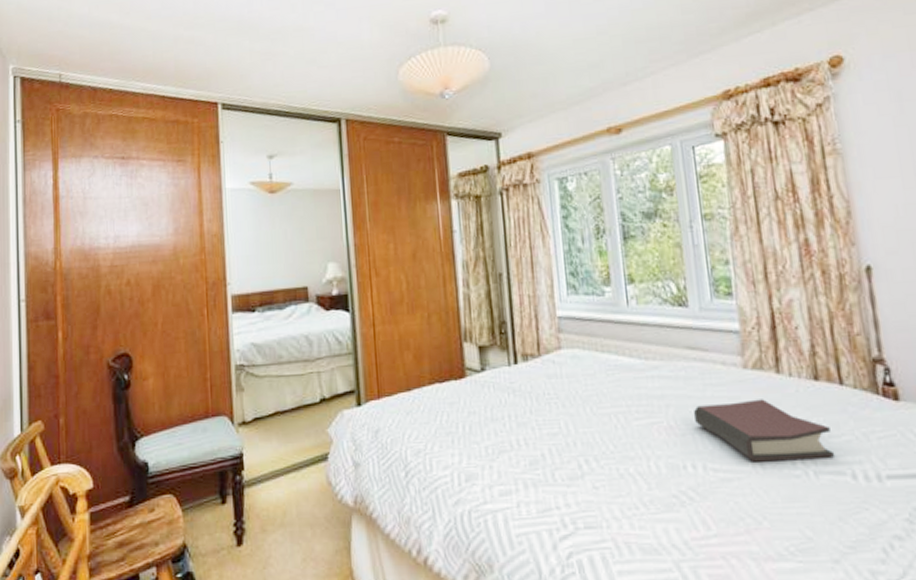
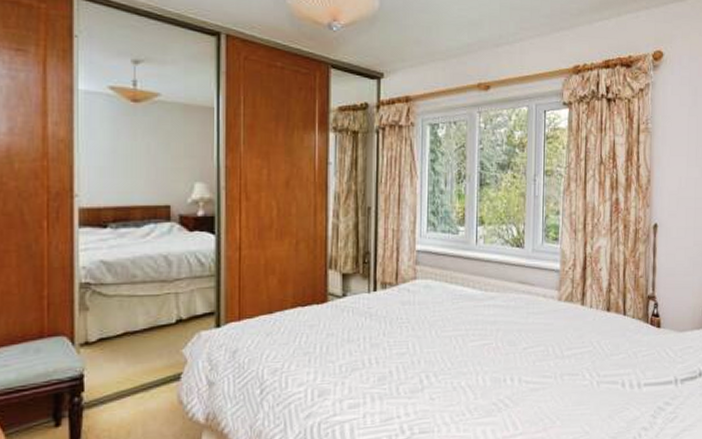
hardback book: present [694,399,836,462] -> none [517,325,613,375]

